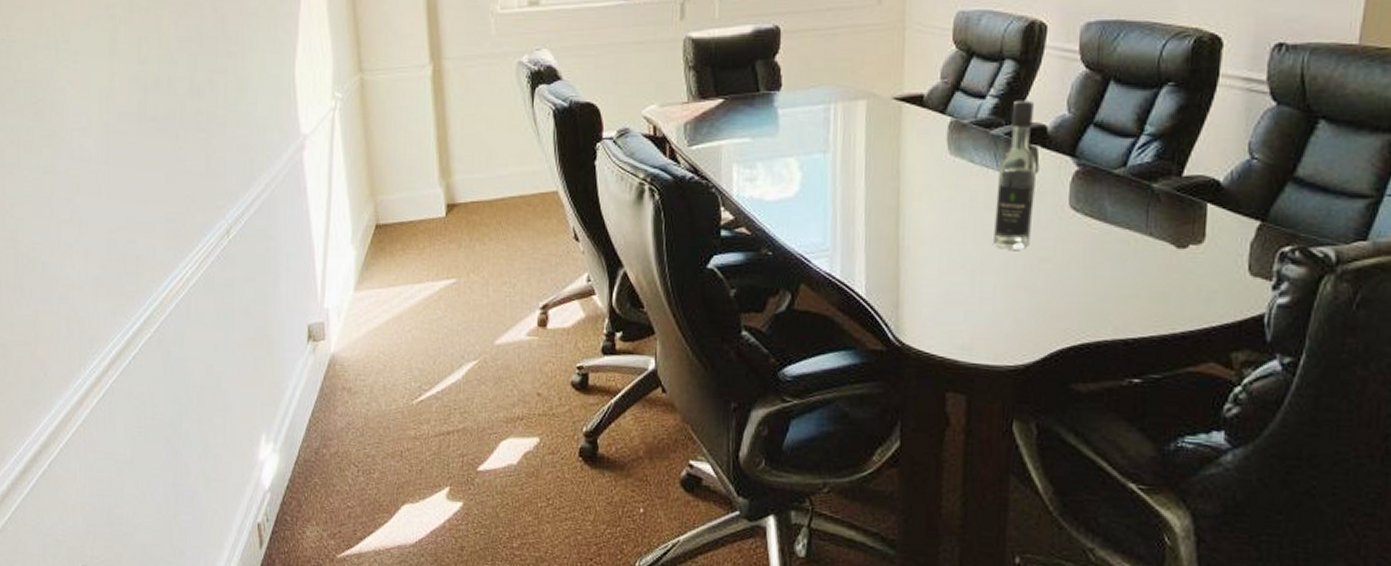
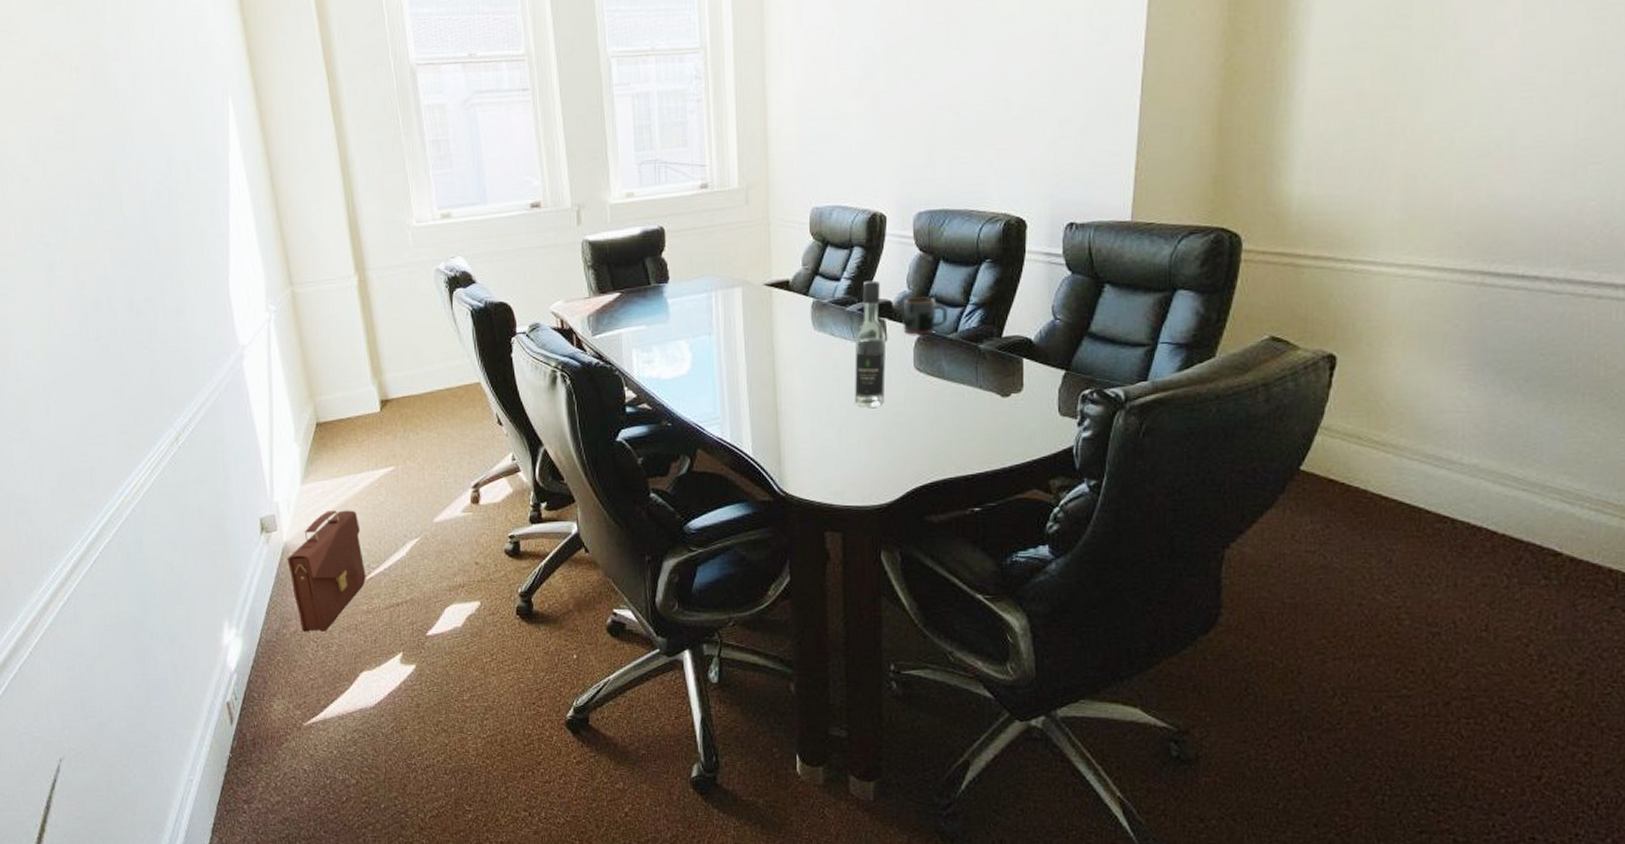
briefcase: none [333,322,416,456] -> present [287,510,366,632]
mug: none [1058,121,1115,168] -> present [902,295,947,335]

